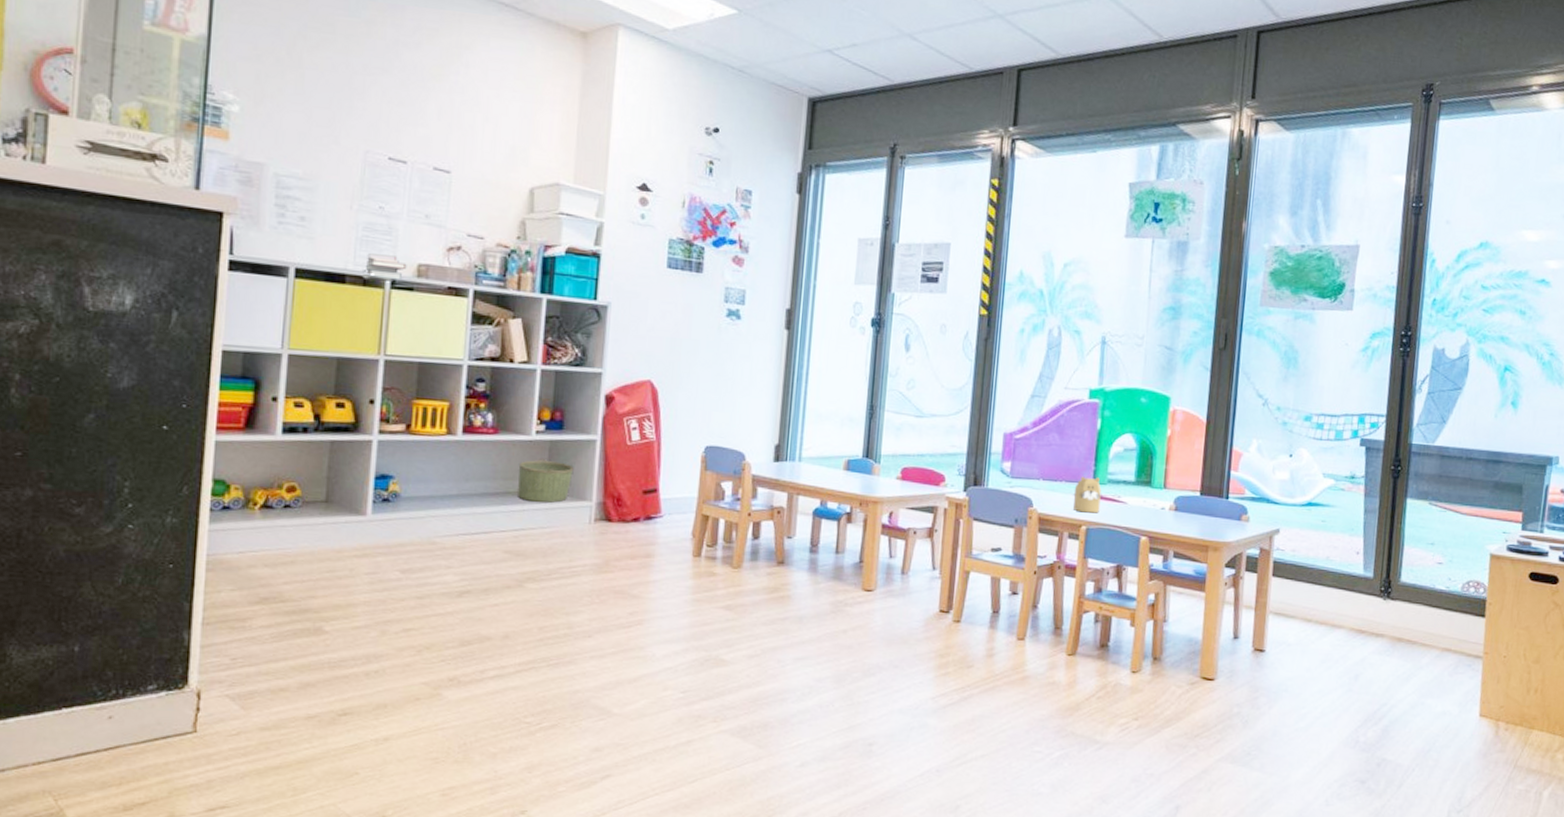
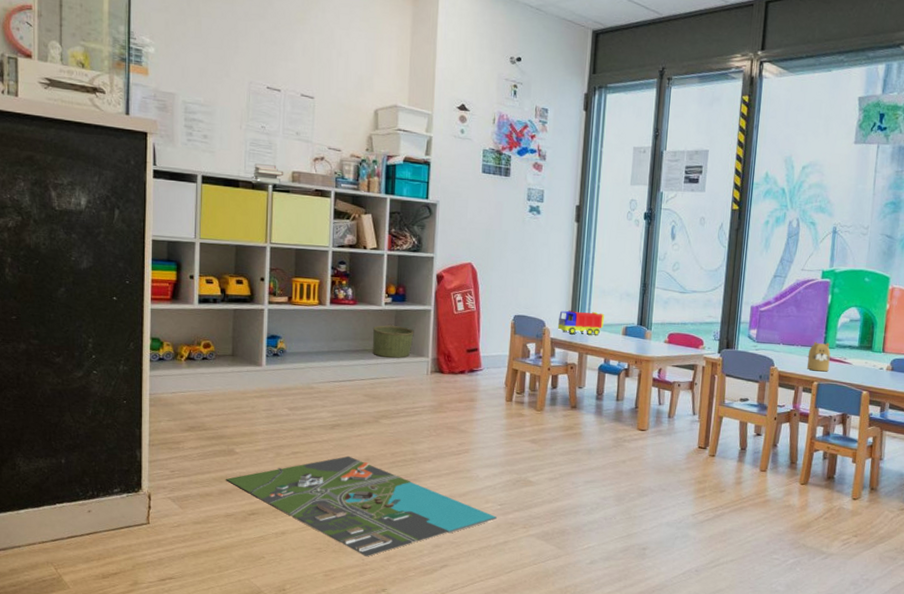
play mat: none [309,632,678,768] -> present [226,456,497,557]
toy truck: none [760,439,821,471] -> present [557,310,604,335]

